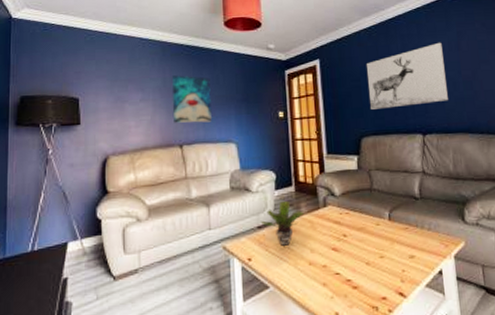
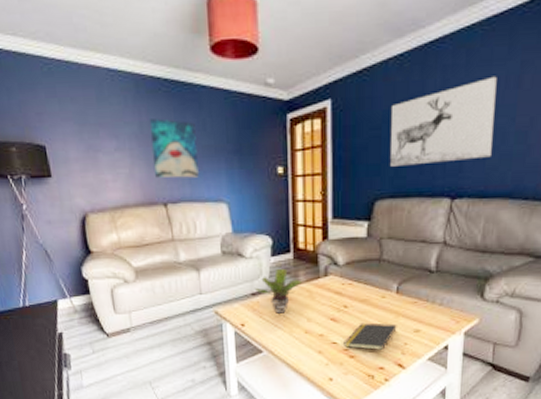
notepad: none [346,250,394,279] -> present [344,323,397,350]

